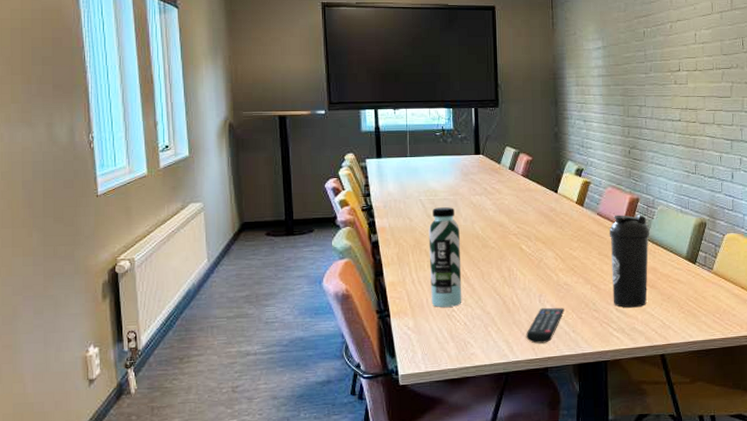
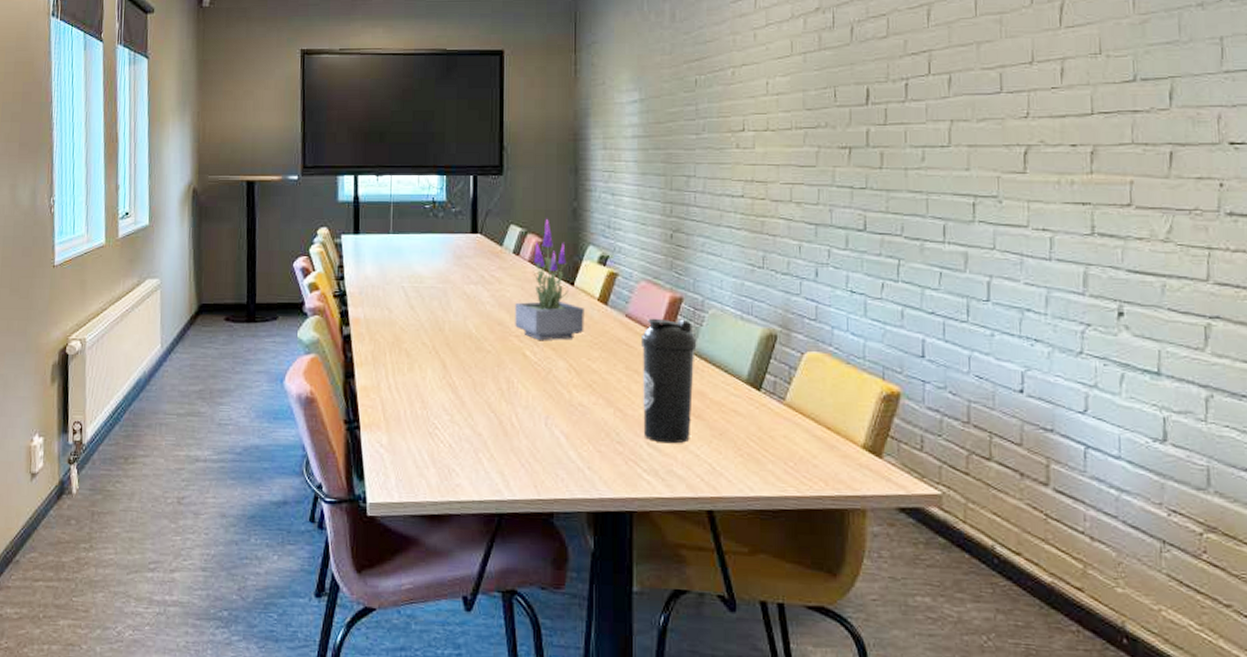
water bottle: present [428,207,462,307] -> none [410,297,449,423]
potted plant: none [512,142,567,236] -> present [515,219,584,340]
remote control: present [526,307,565,344] -> none [526,433,578,480]

